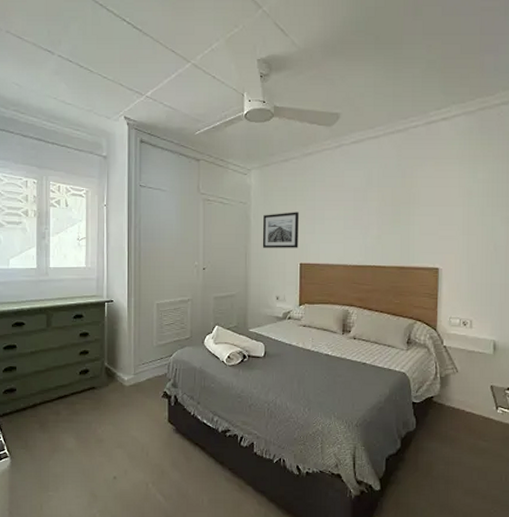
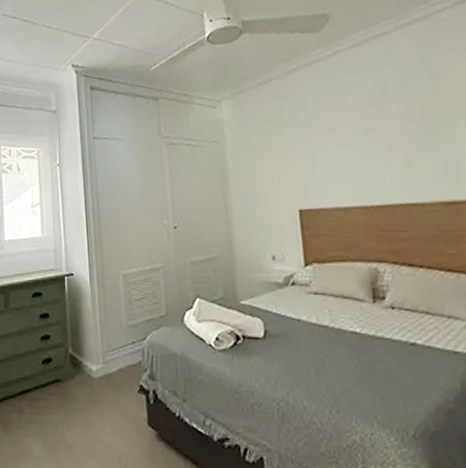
wall art: present [262,212,299,248] -> none [243,144,294,195]

